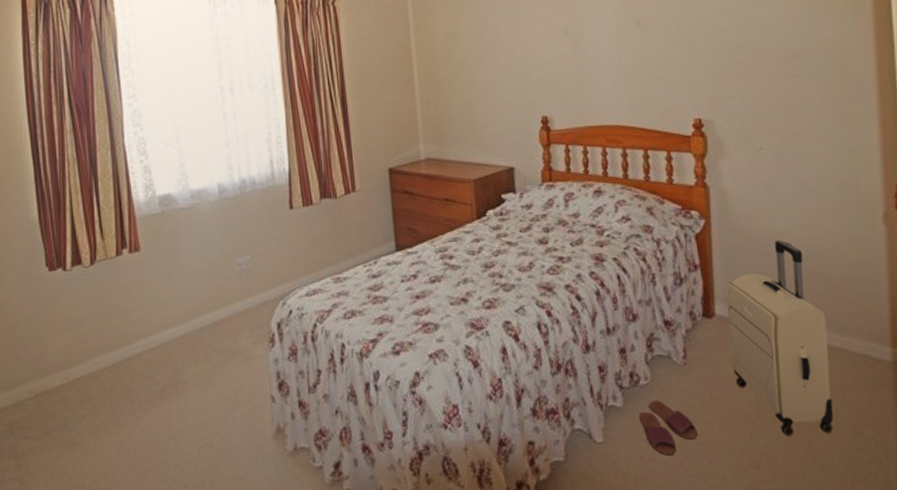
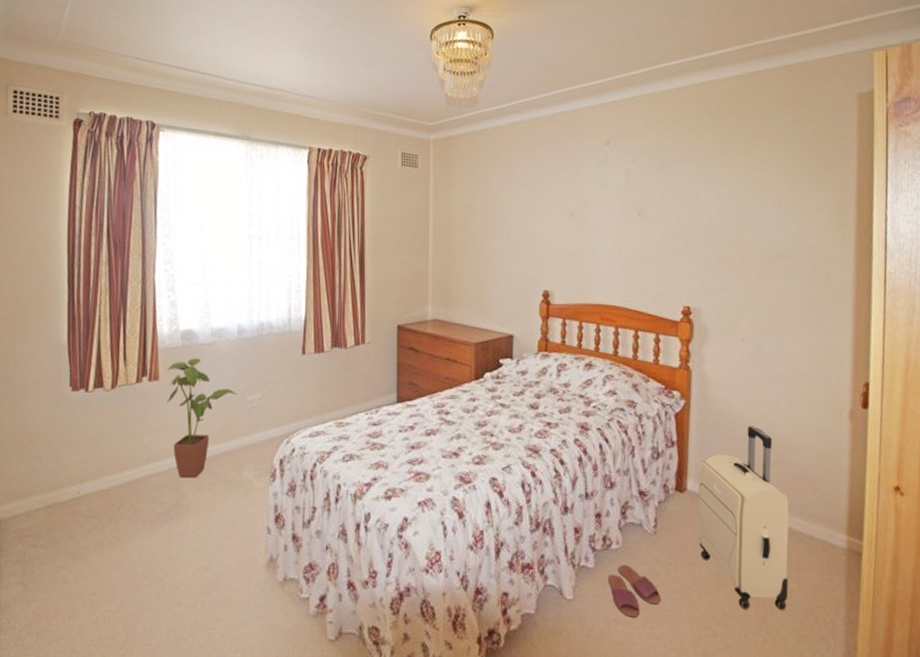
house plant: none [148,223,225,352] -> present [167,358,237,478]

